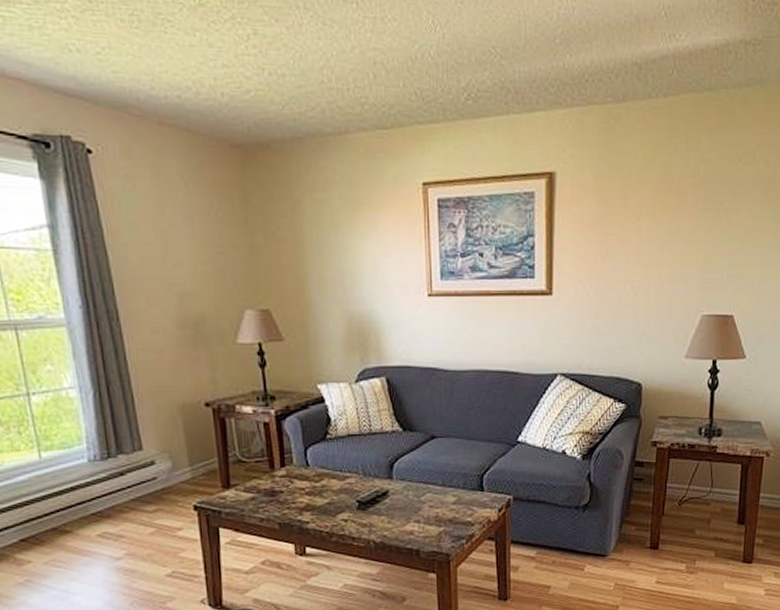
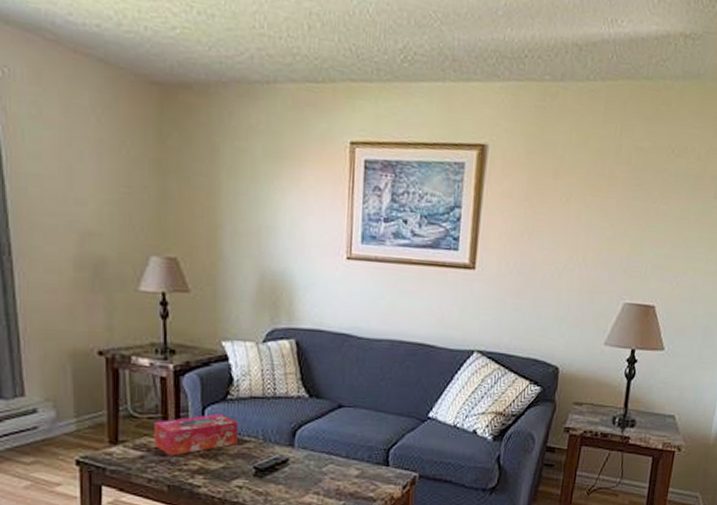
tissue box: none [262,453,340,496] -> present [154,414,238,456]

